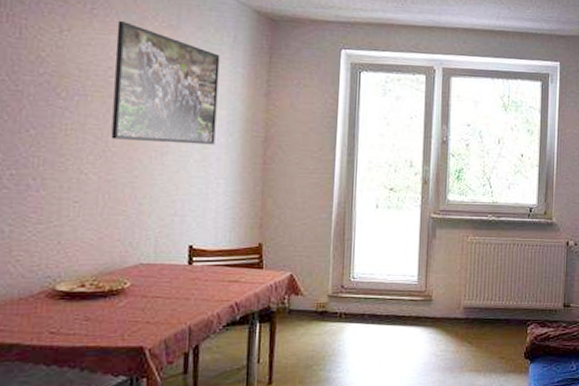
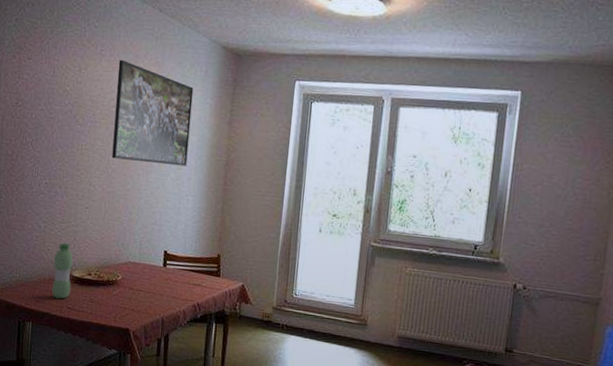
water bottle: none [24,250,57,323] -> present [52,243,73,299]

